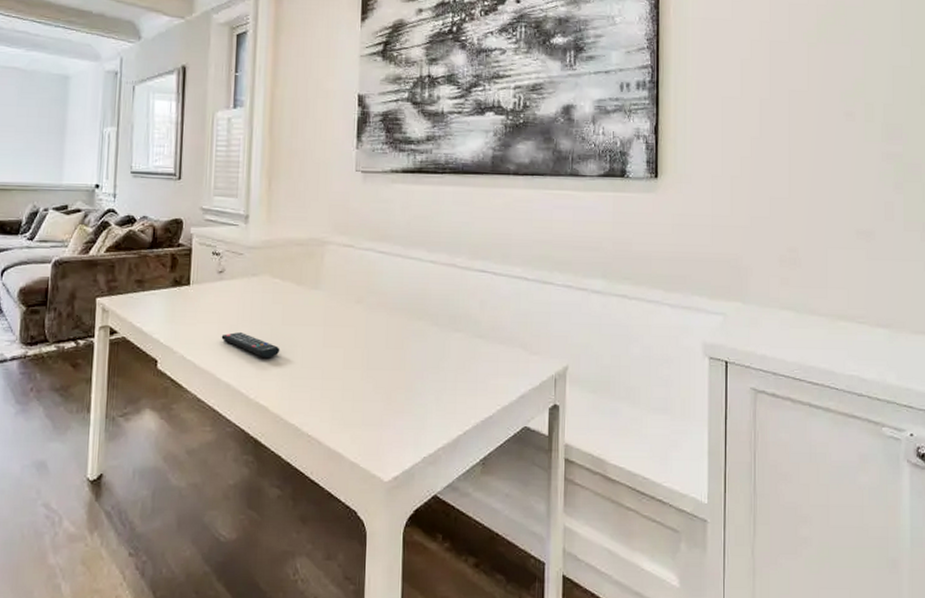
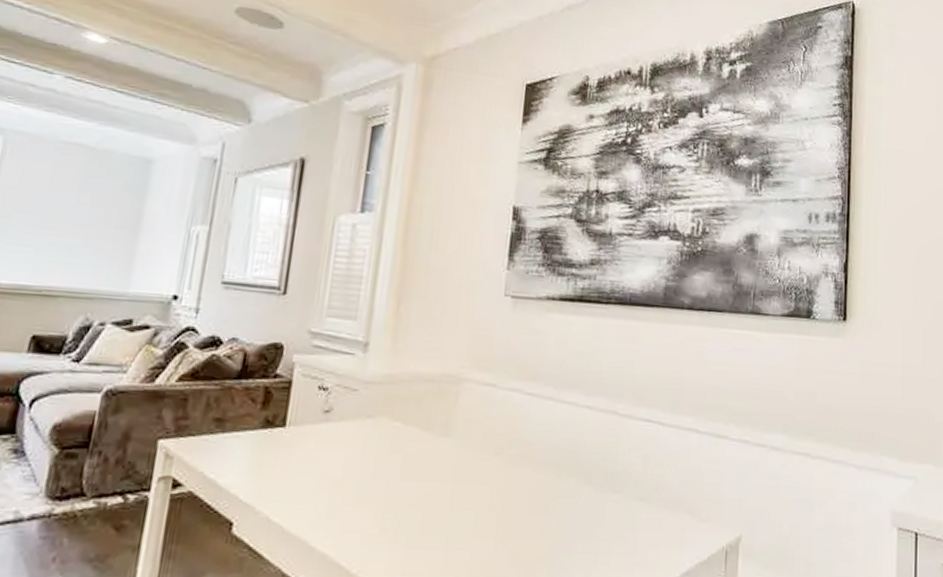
remote control: present [221,331,280,359] -> none [320,487,396,522]

